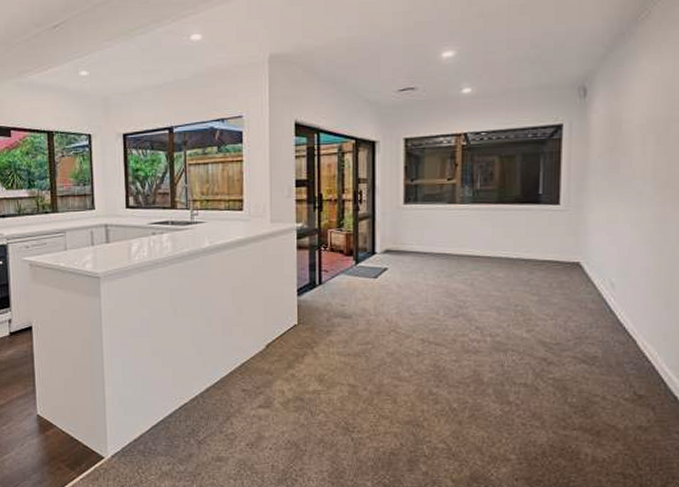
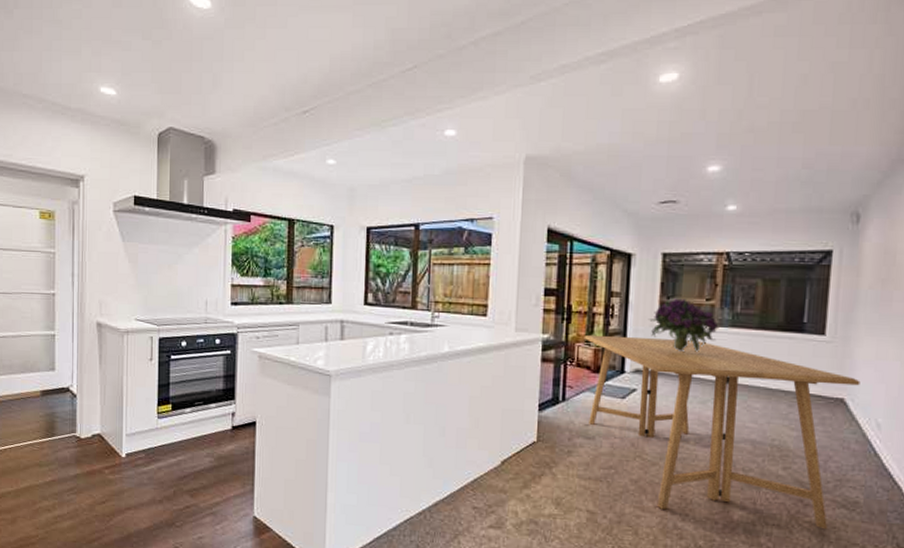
dining table: none [335,218,594,384] -> present [584,334,860,530]
bouquet: none [394,180,461,231] -> present [648,298,719,353]

